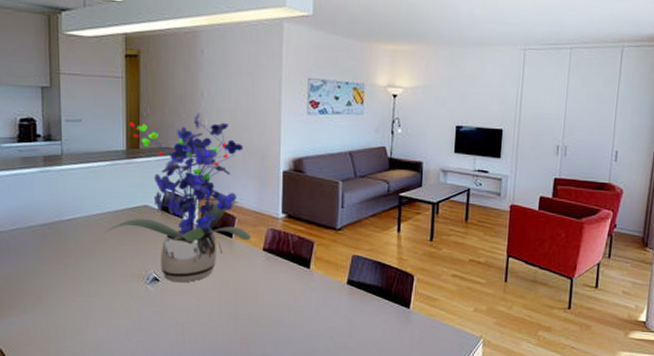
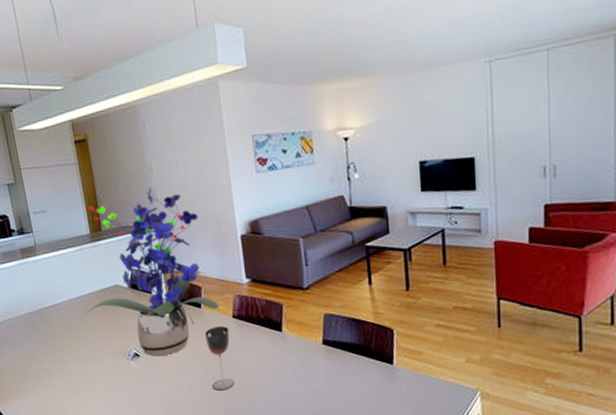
wineglass: none [232,258,257,322] -> present [205,326,235,391]

